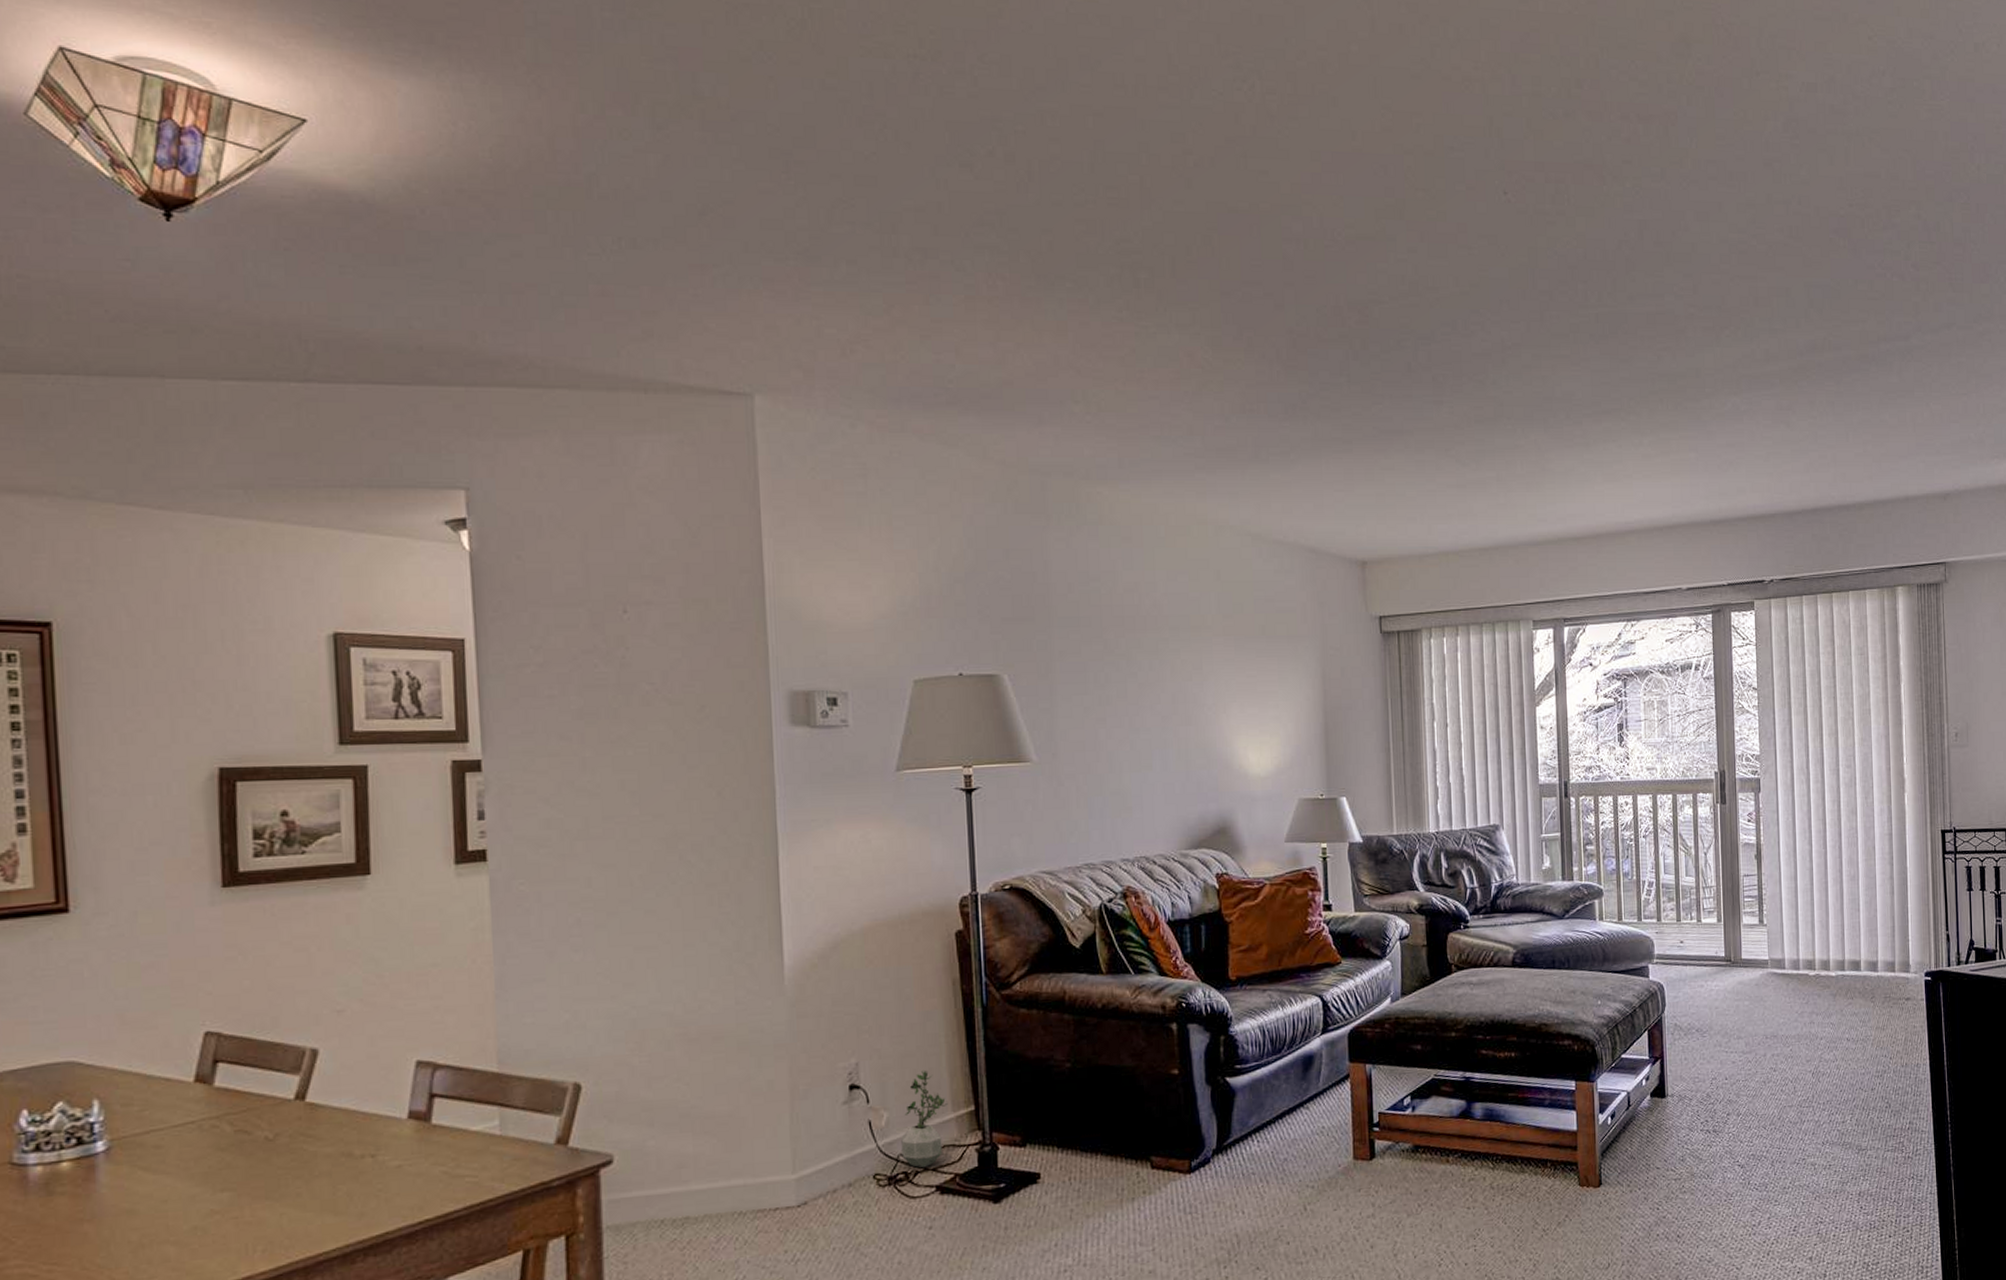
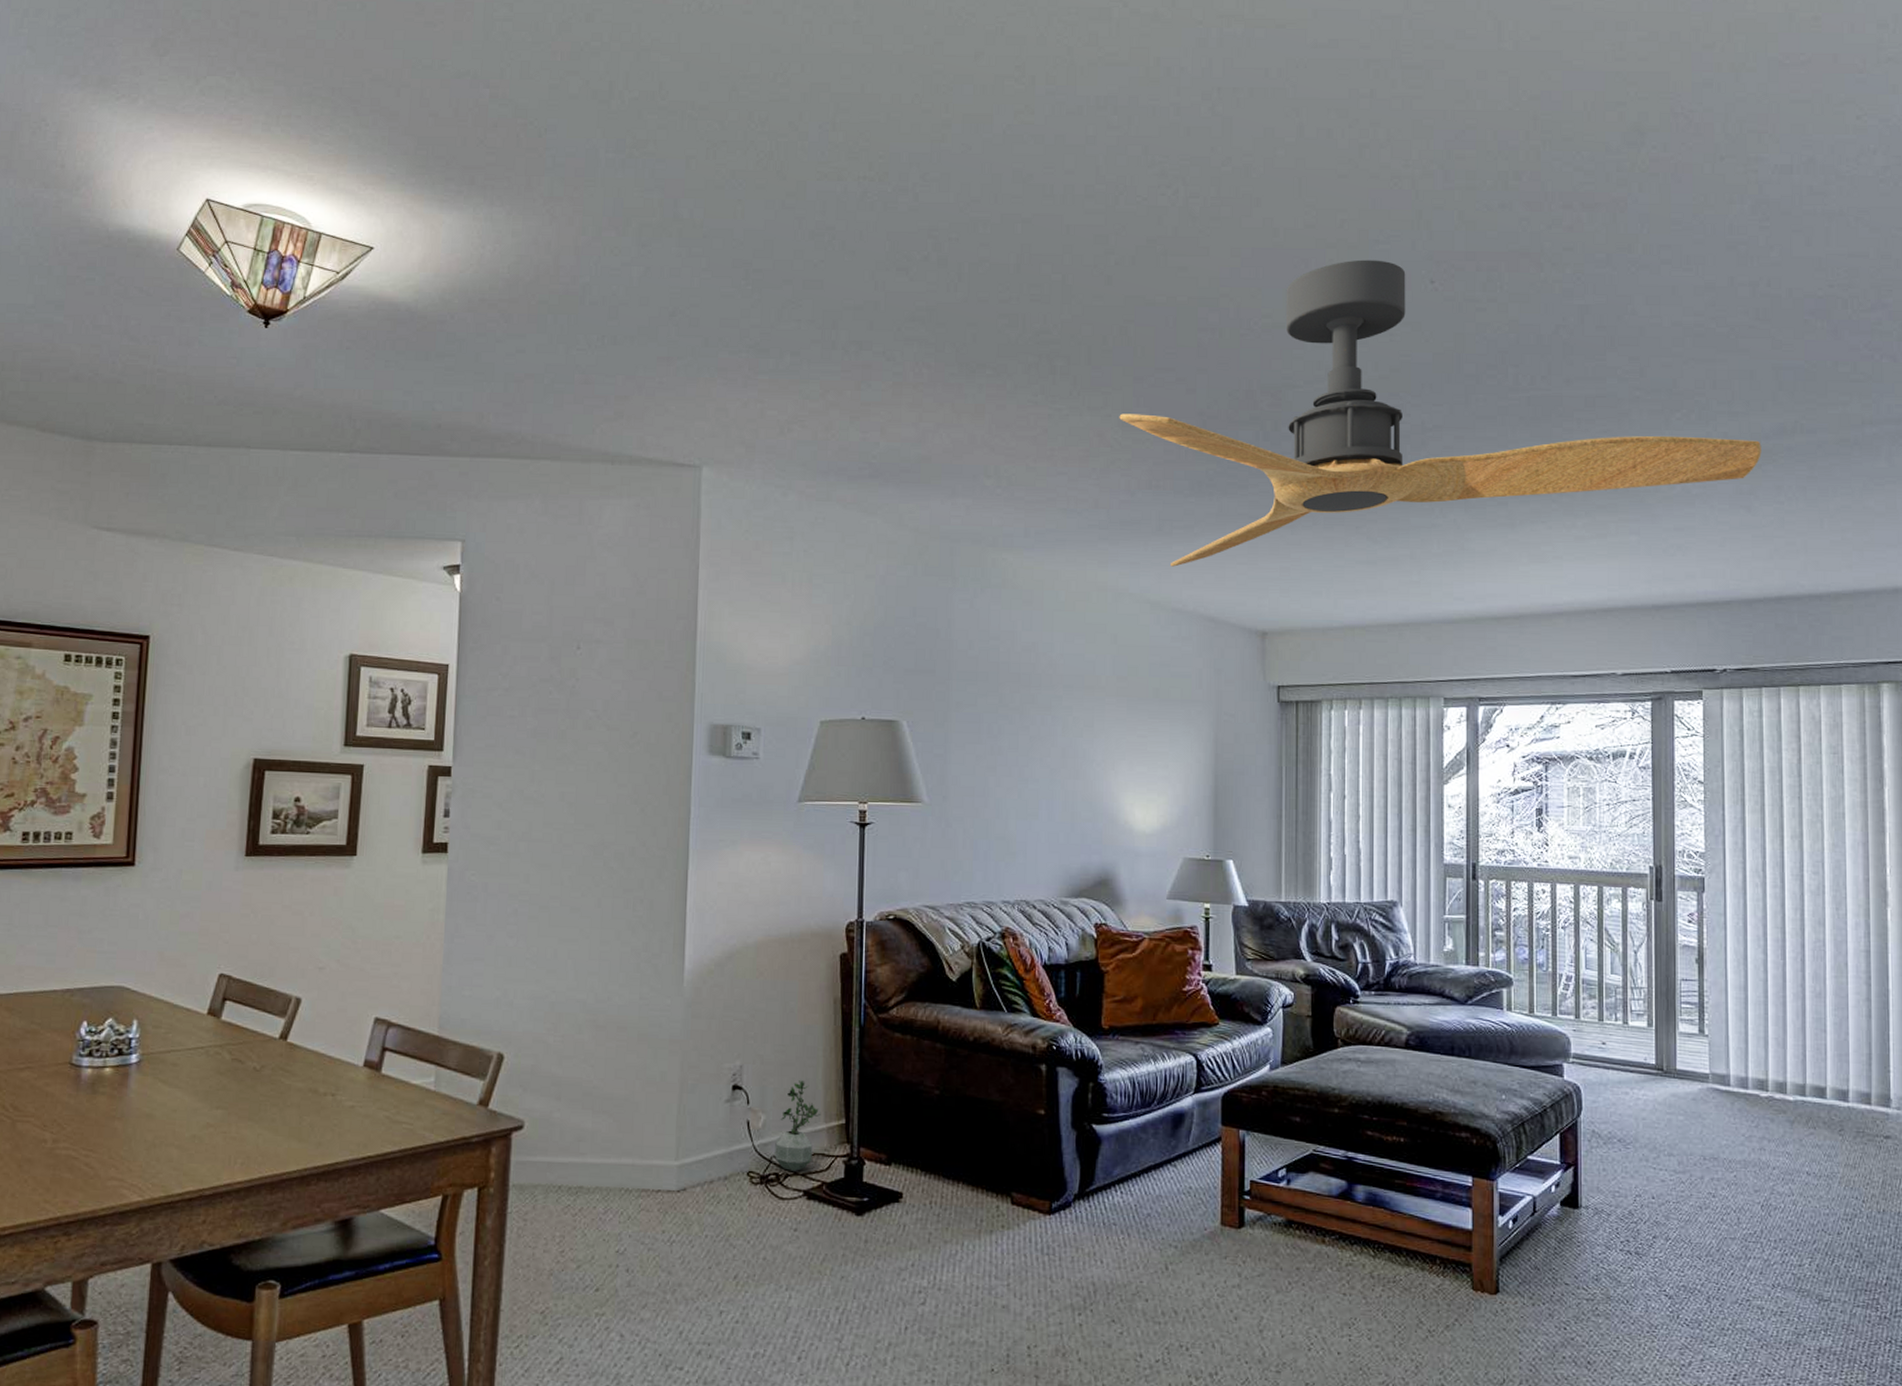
ceiling fan: none [1208,167,1797,496] -> present [1119,259,1762,567]

